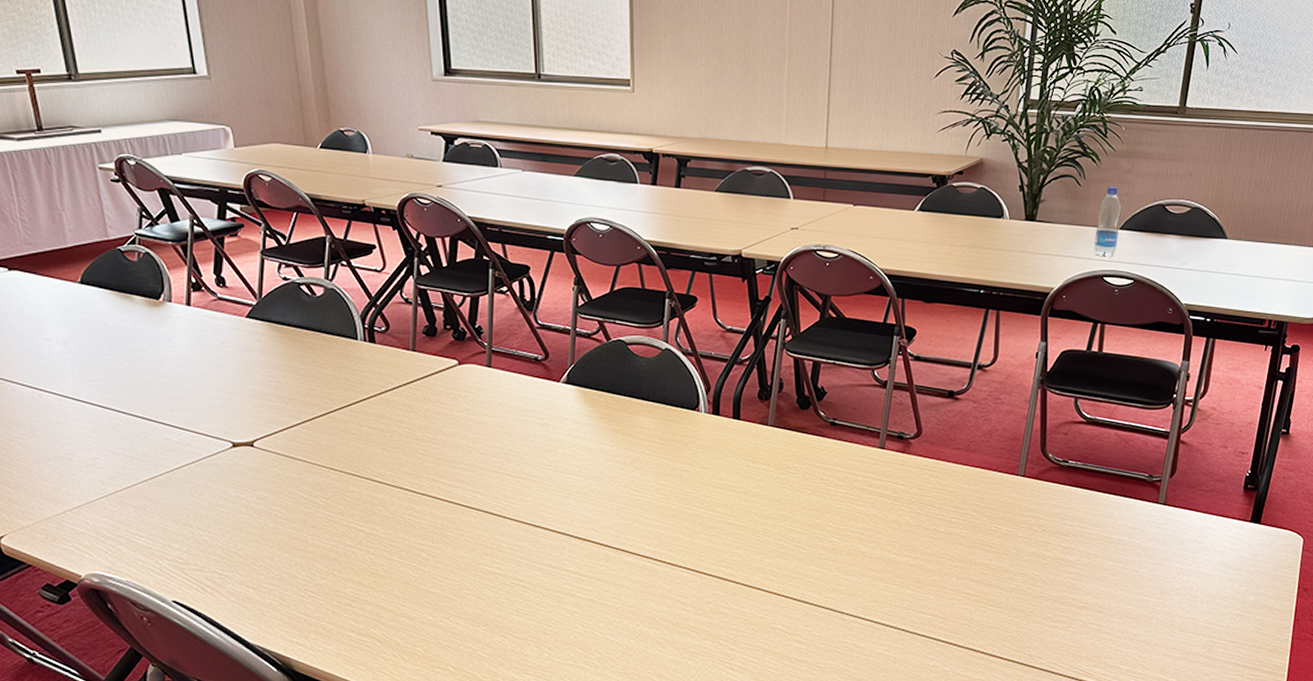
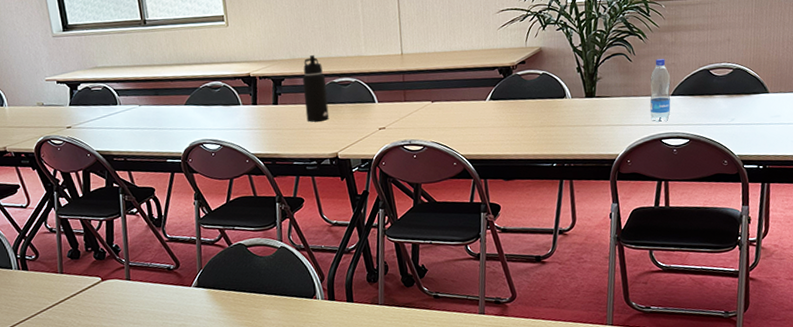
water bottle: none [710,137,738,212] -> present [302,55,330,122]

